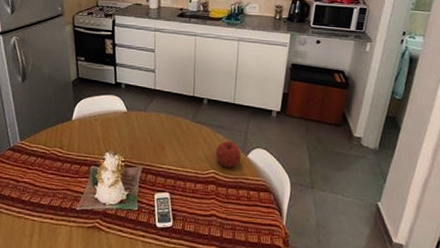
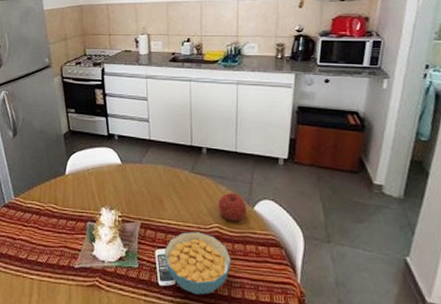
cereal bowl: none [163,176,225,236] -> present [164,231,231,295]

